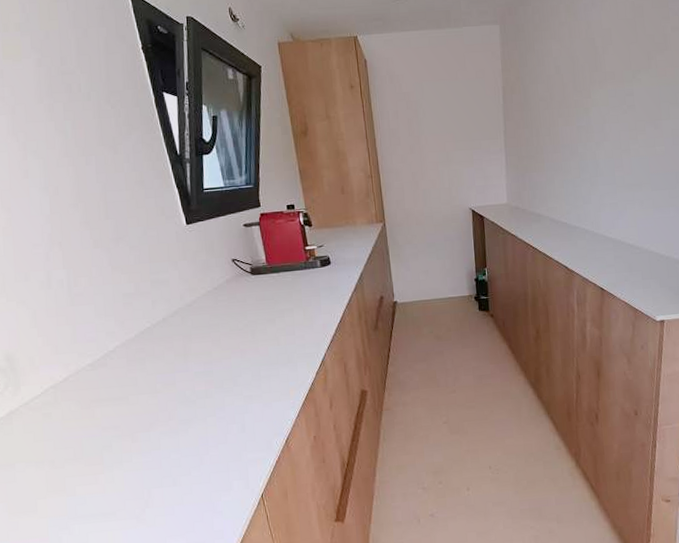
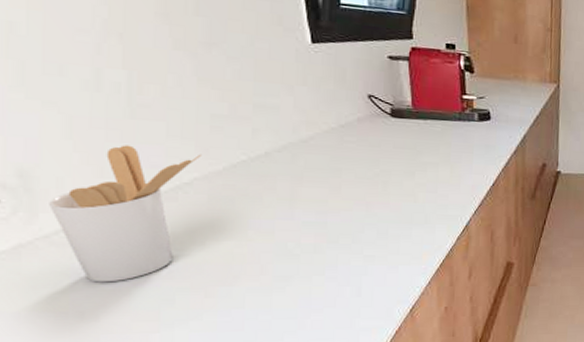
utensil holder: none [26,326,120,437] -> present [49,145,202,283]

